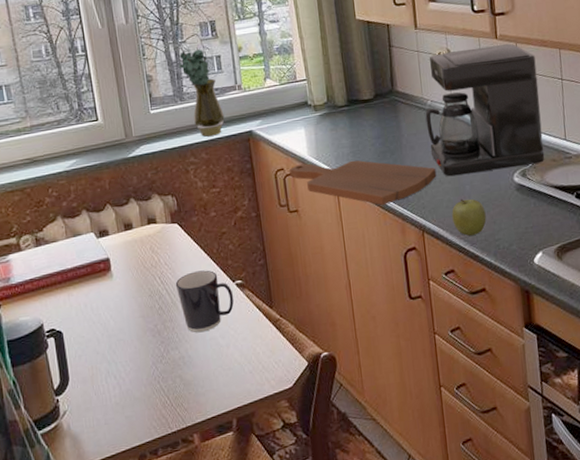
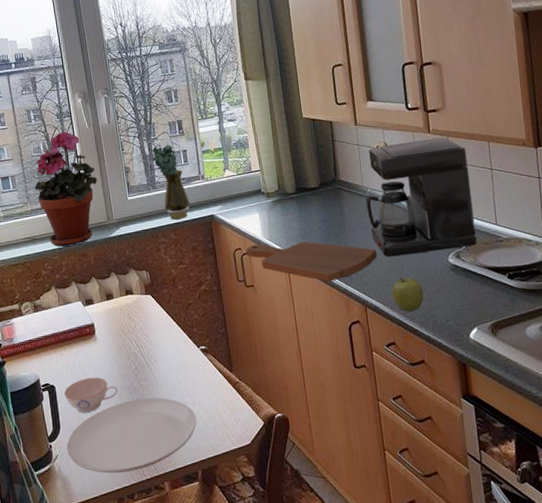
potted plant: none [35,31,113,170] -> present [34,131,97,247]
teacup: none [73,319,139,361] -> present [64,377,119,413]
plate: none [77,340,231,428] -> present [67,397,197,474]
mug: present [175,270,234,333] -> none [149,336,199,392]

